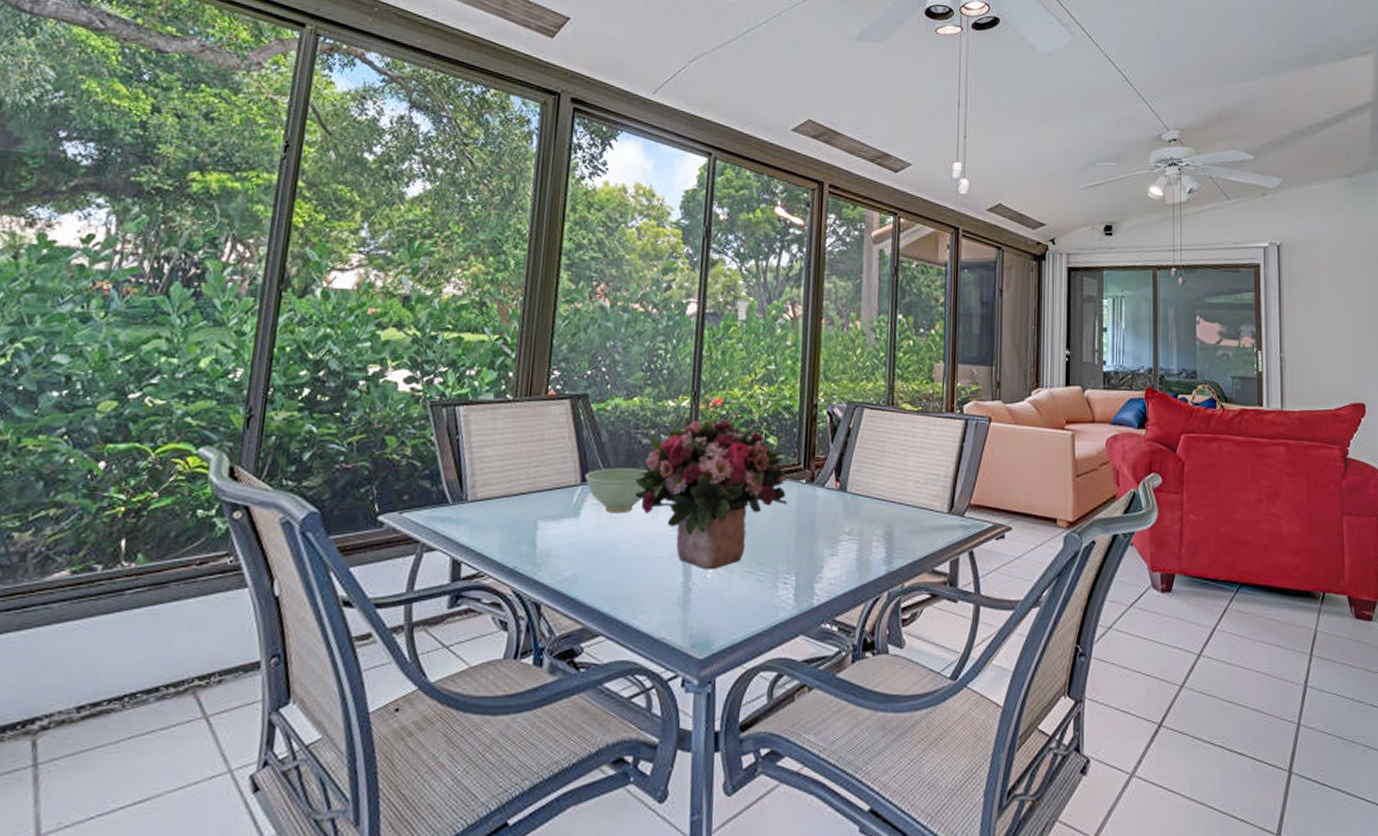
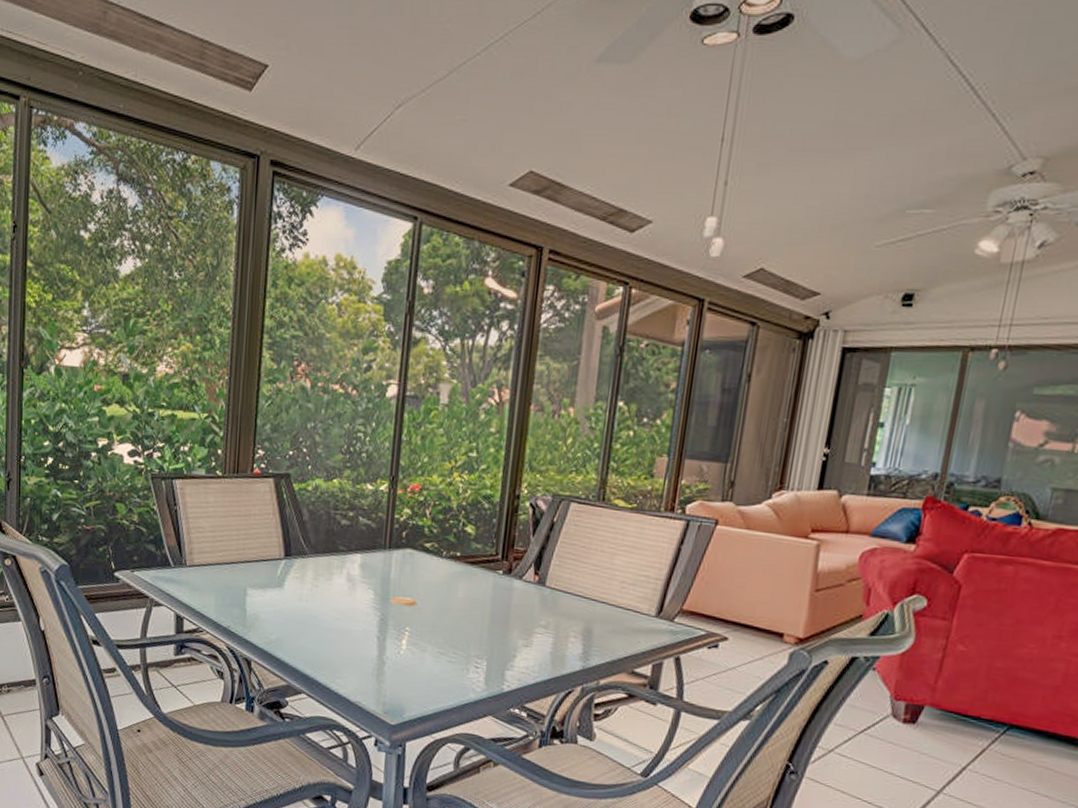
bowl: present [584,468,647,514] -> none [288,545,346,588]
bouquet: present [634,417,787,570] -> none [333,501,484,648]

